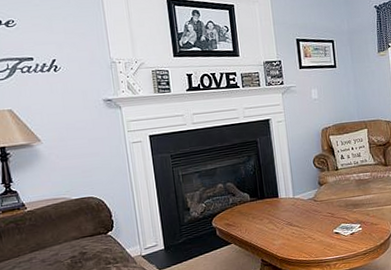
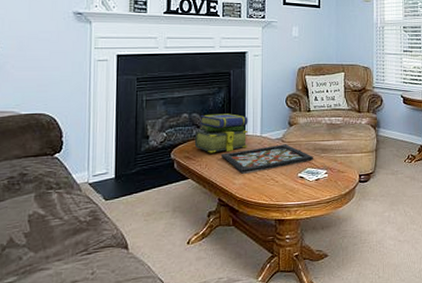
stack of books: none [231,179,282,219] -> present [194,113,248,153]
decorative tray: none [258,203,346,235] -> present [220,144,313,174]

